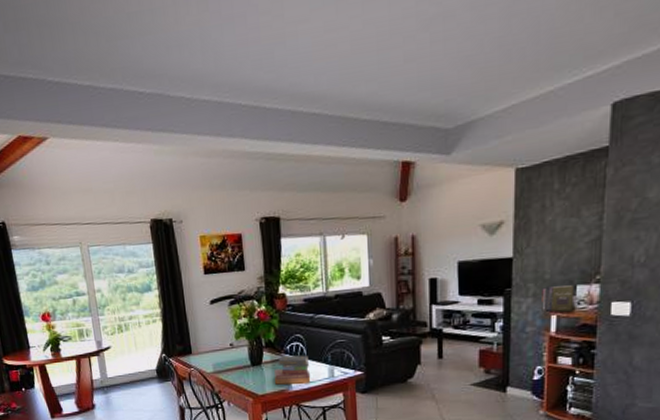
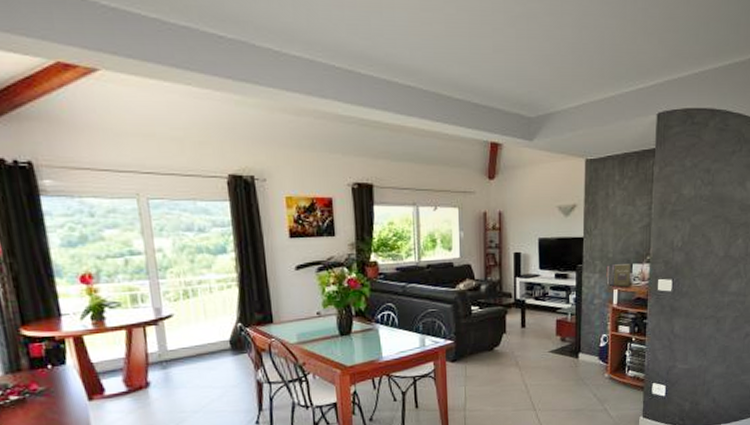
books: present [274,355,311,385] -> none [364,324,402,355]

